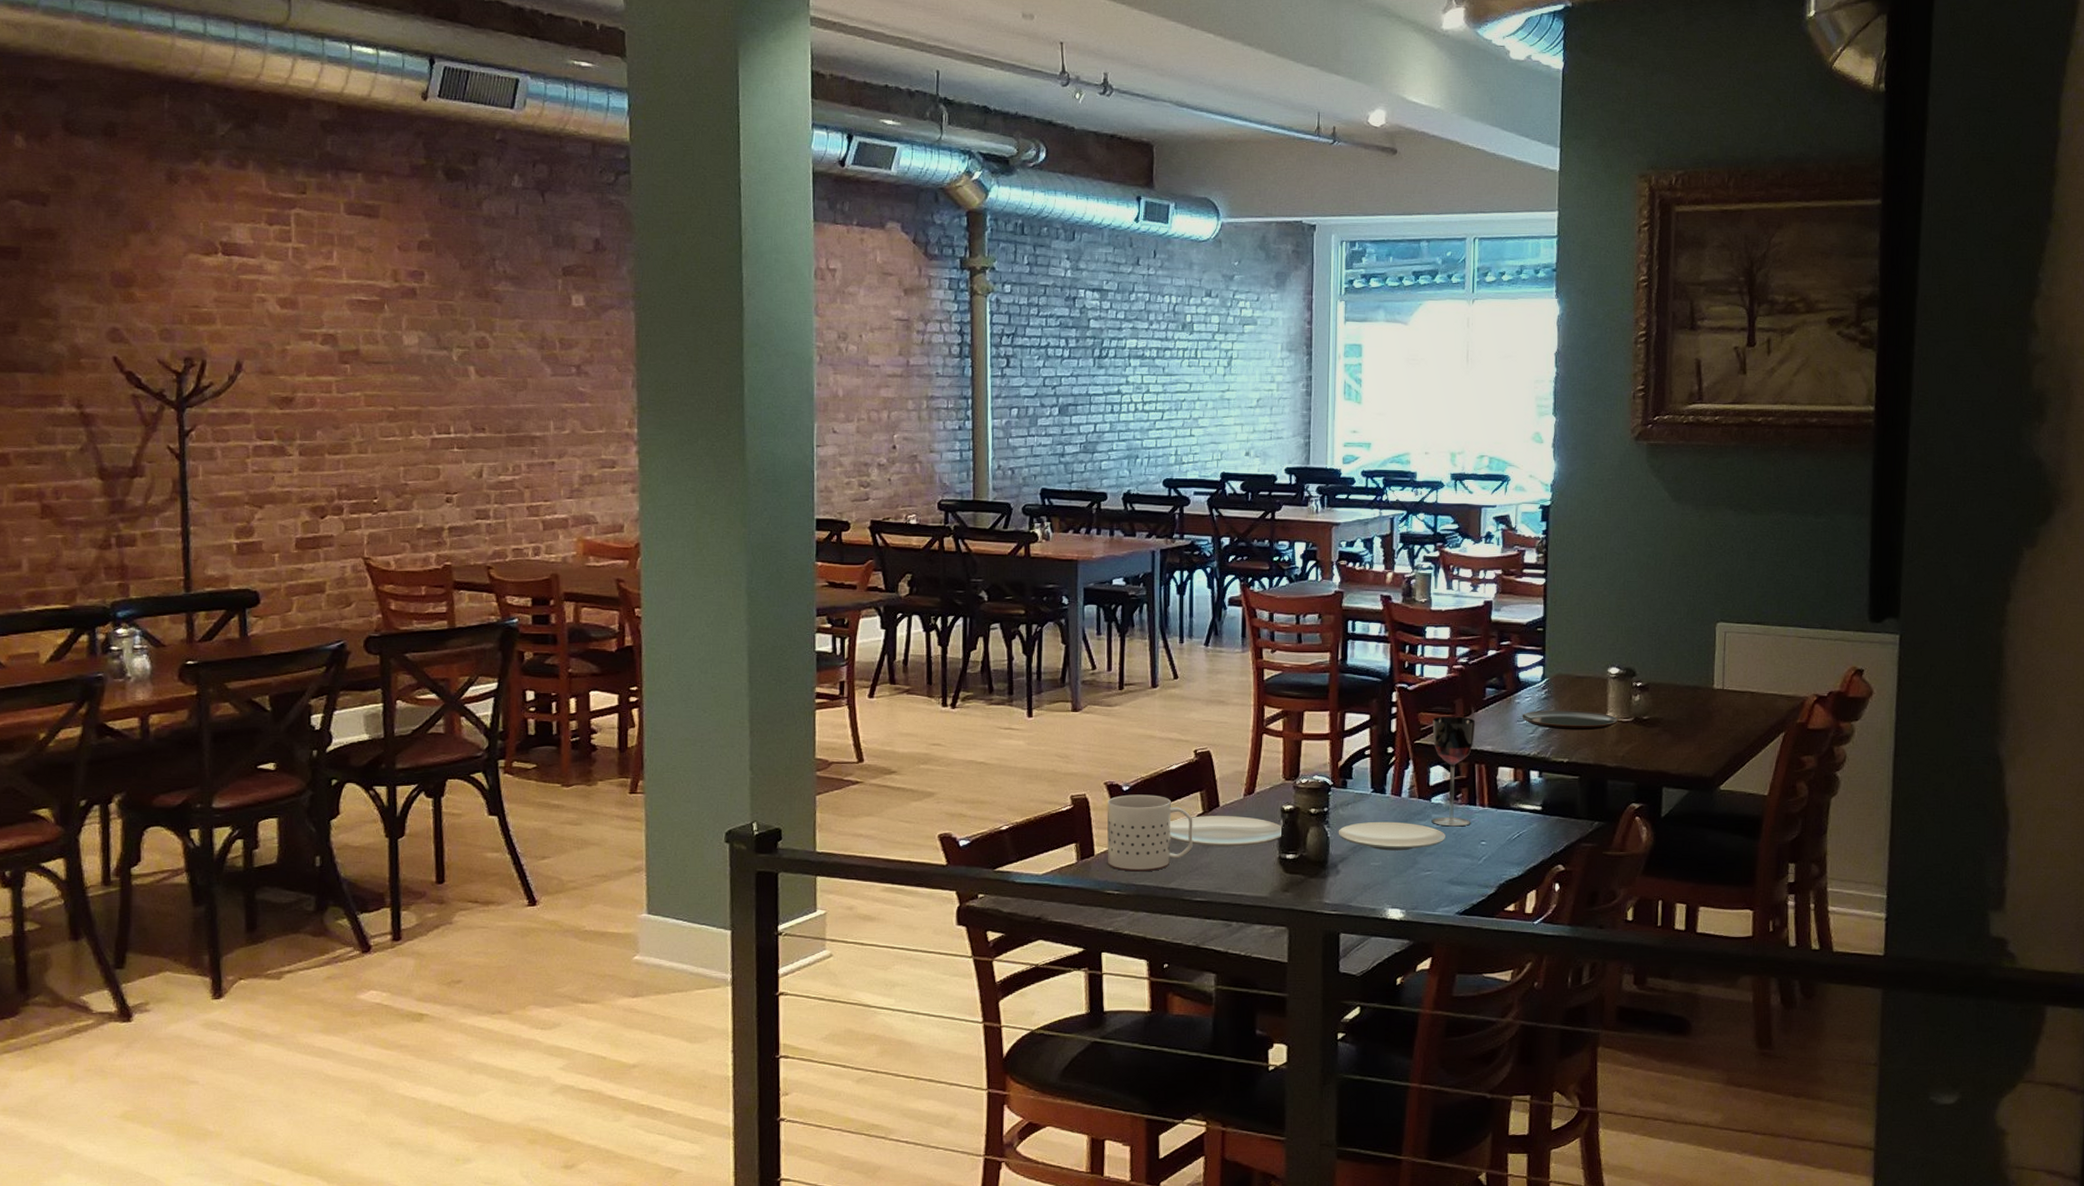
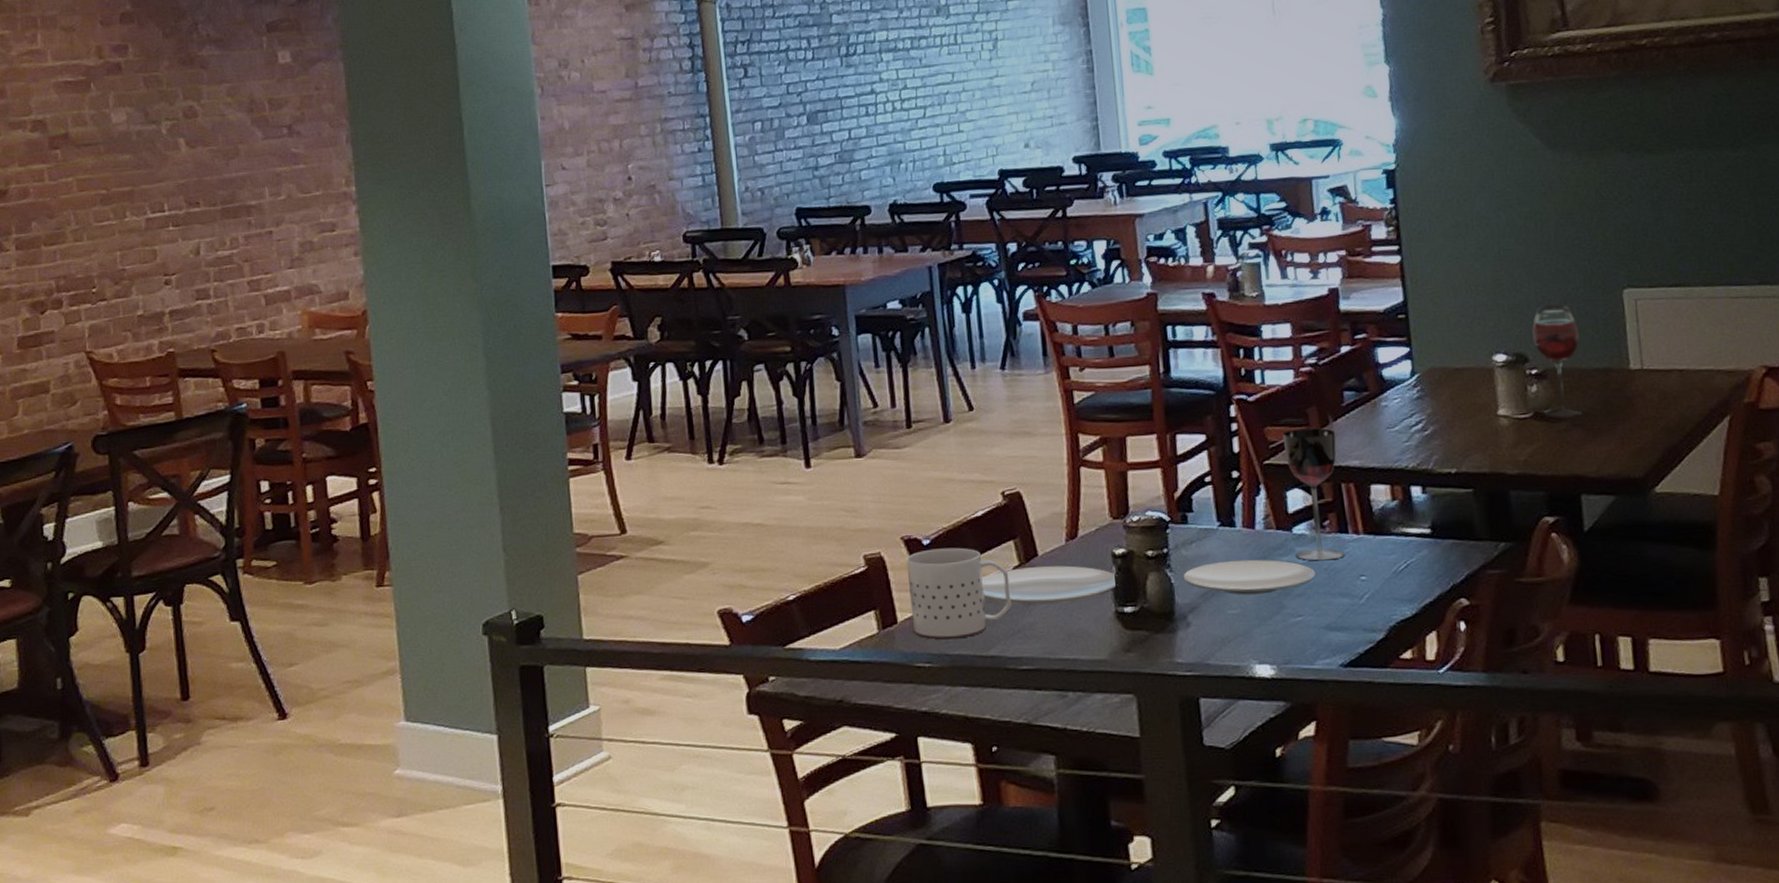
plate: present [1522,710,1618,731] -> none [1392,409,1513,435]
wineglass: none [1641,631,1678,724] -> present [1532,304,1584,418]

